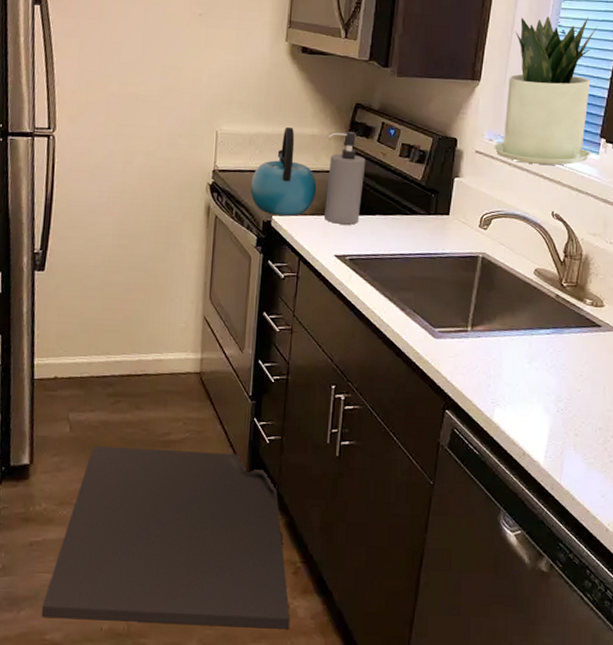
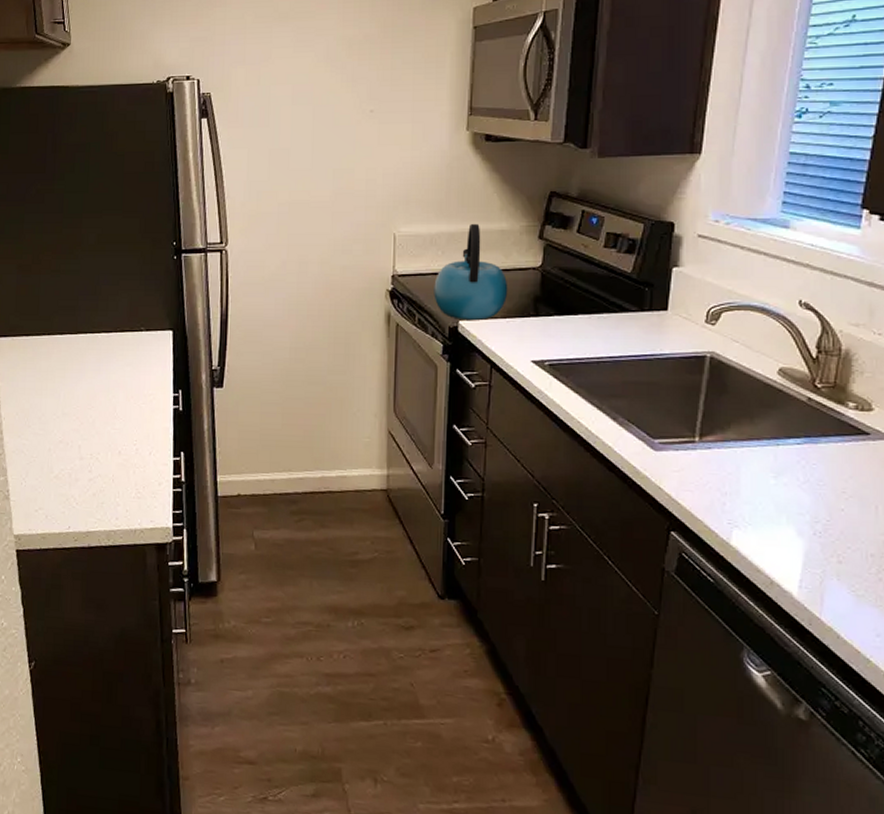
door mat: present [41,445,290,629] -> none [235,564,496,765]
soap dispenser: present [324,132,366,225] -> none [517,224,564,327]
planter: present [494,16,598,165] -> none [721,65,855,245]

